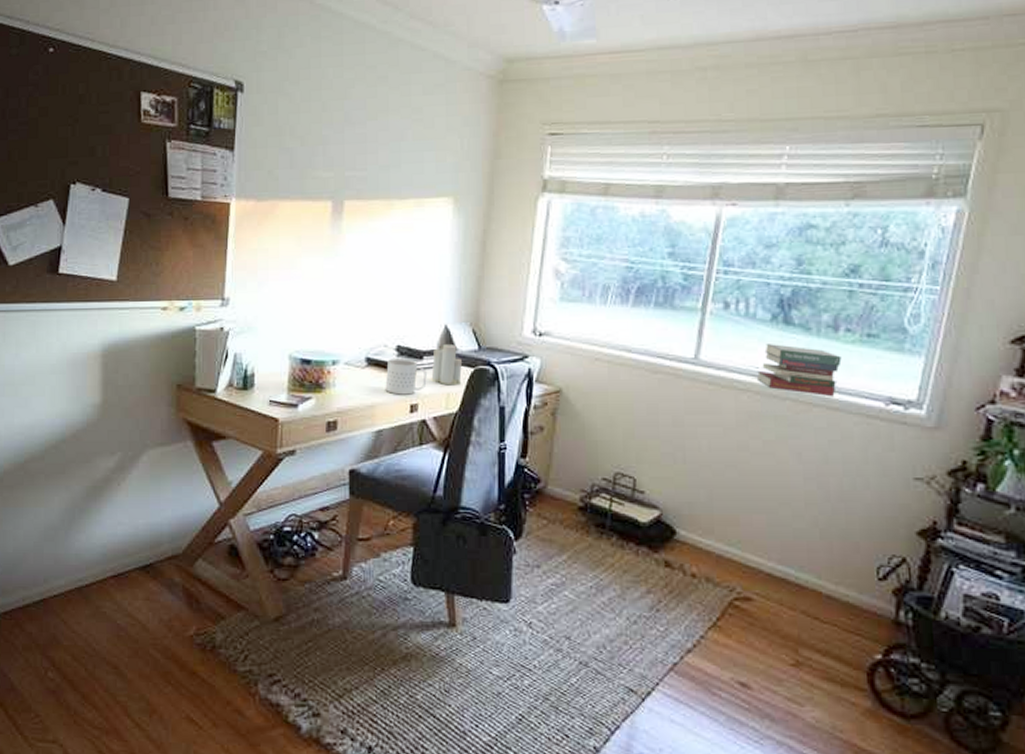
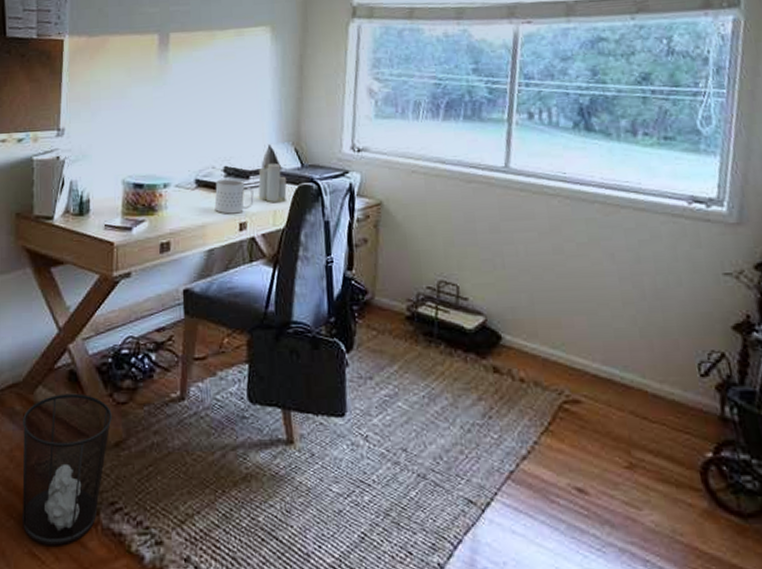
waste bin: none [181,568,272,713] -> present [22,393,112,546]
books: present [756,344,842,397] -> none [564,150,643,199]

